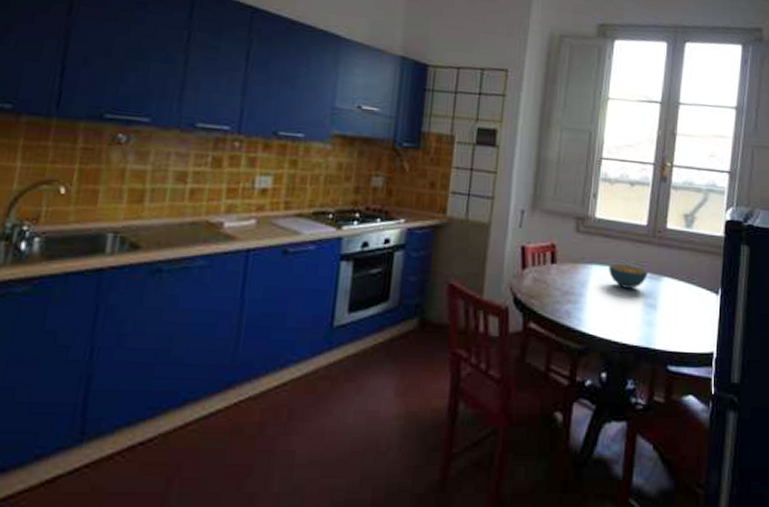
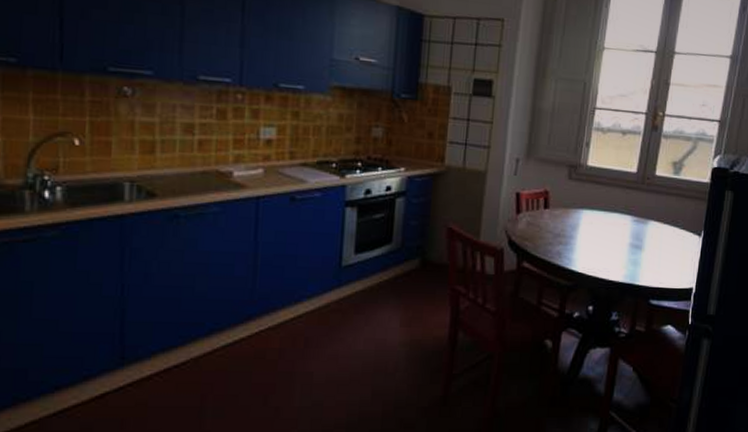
cereal bowl: present [609,264,648,290] -> none [598,209,636,233]

